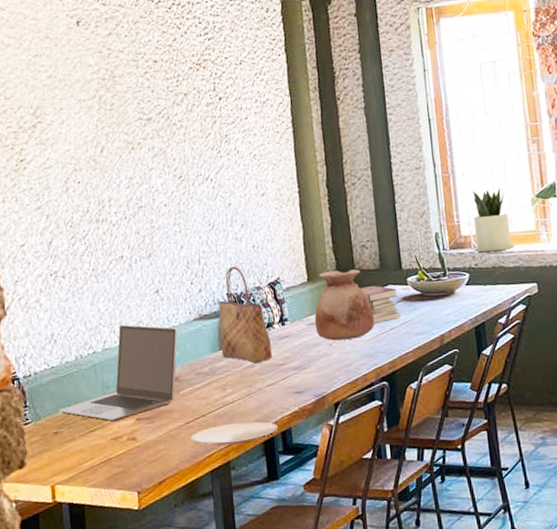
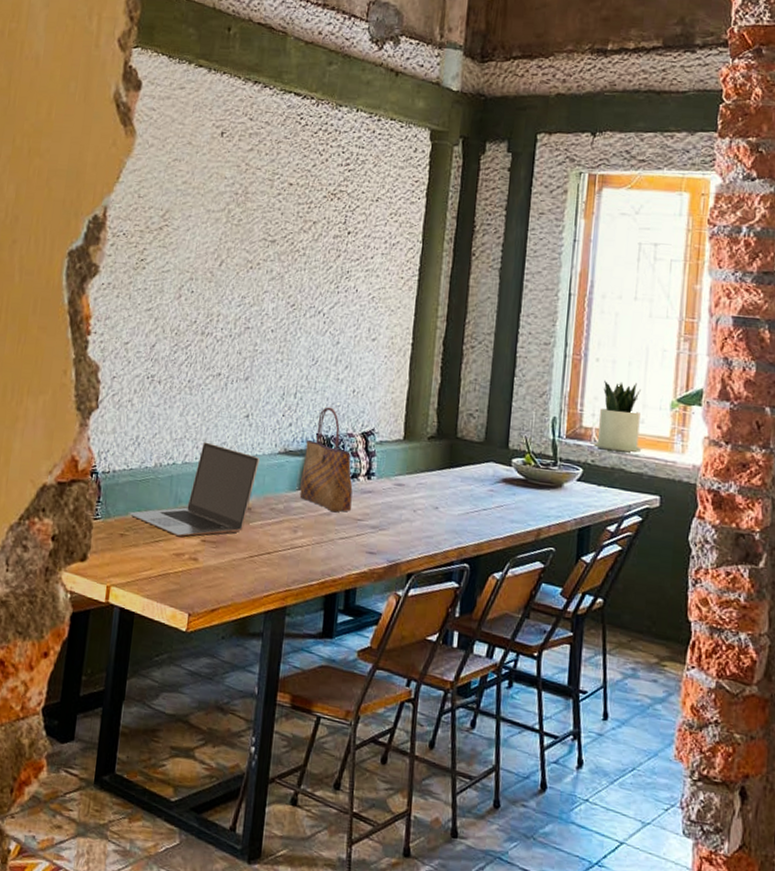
plate: present [190,421,279,446] -> none [251,566,344,592]
vase: present [314,269,375,341] -> none [402,433,469,511]
books: present [360,285,401,324] -> none [458,458,498,500]

